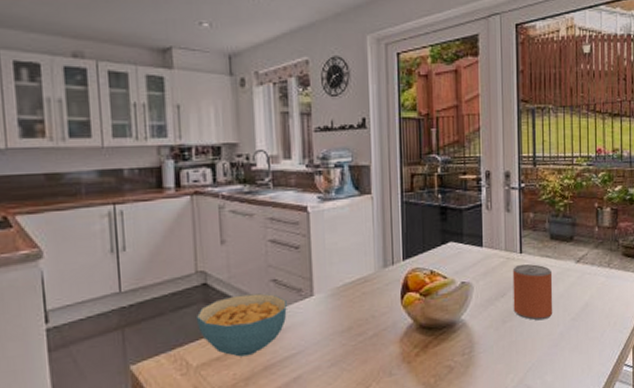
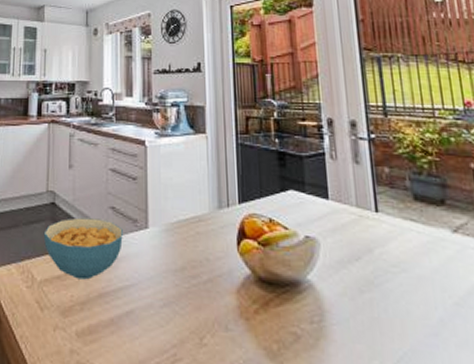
beverage can: present [512,263,553,321] -> none [367,224,427,298]

